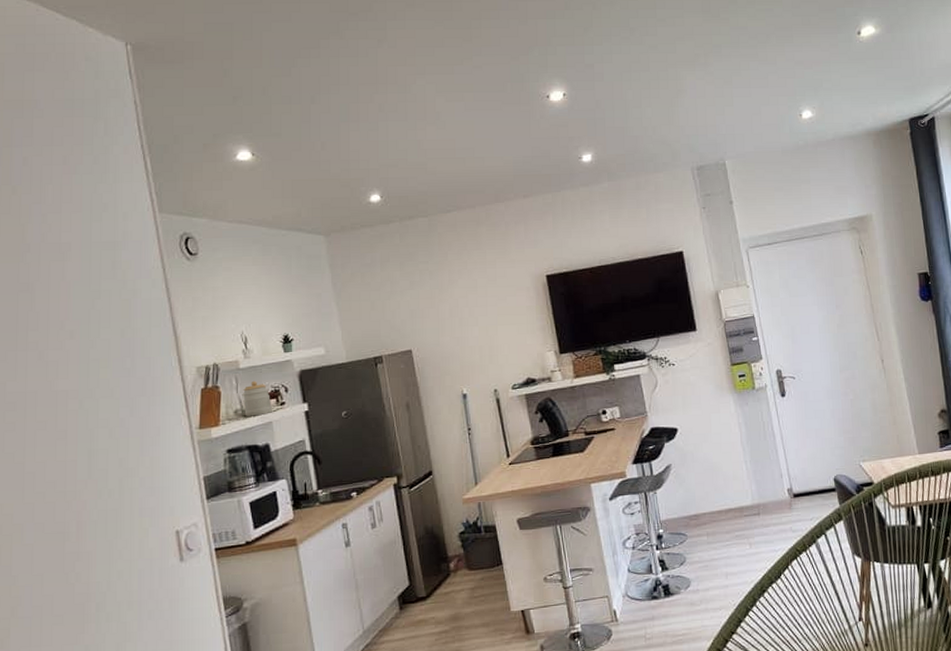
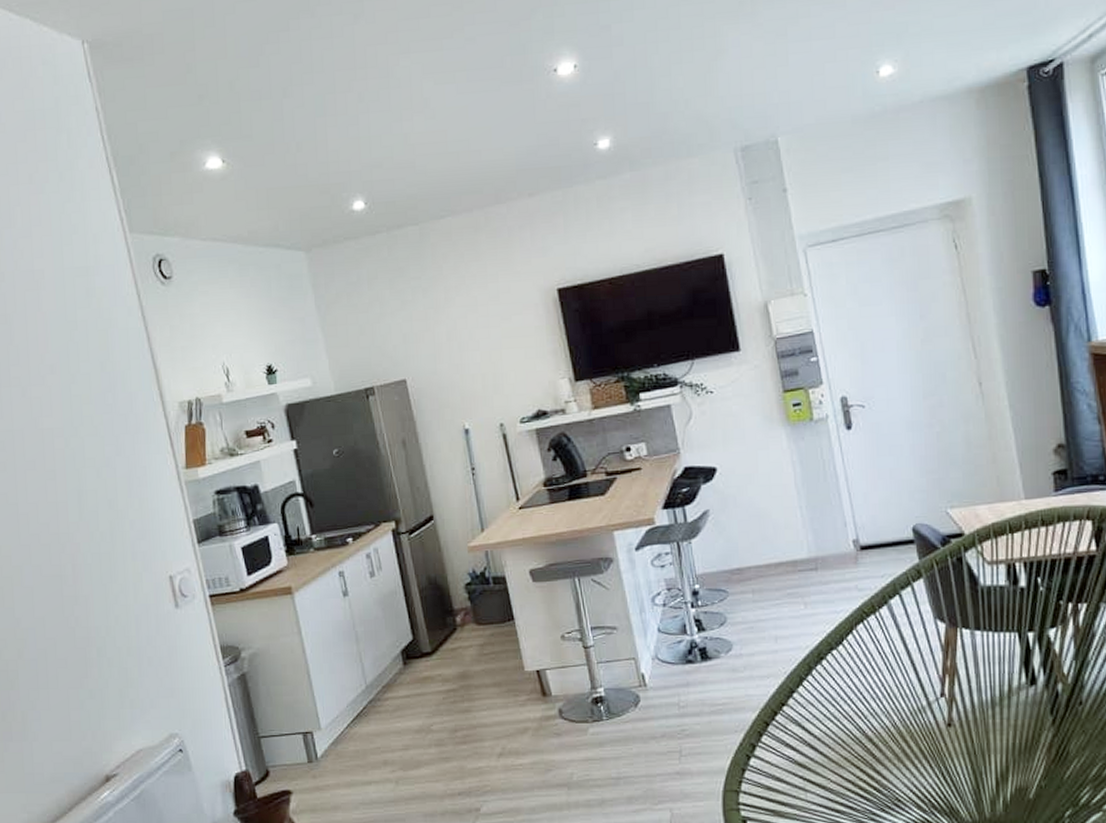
jar: present [242,380,272,416] -> none [227,416,259,455]

